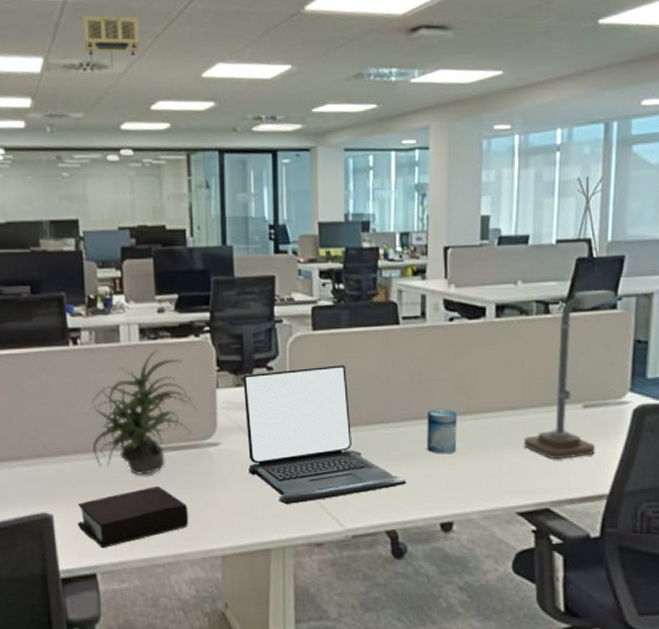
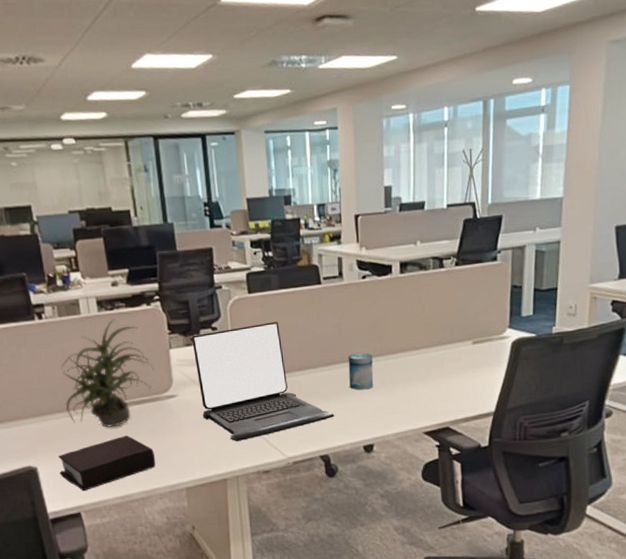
projector: present [83,15,140,69] -> none [14,10,71,62]
desk lamp: present [523,290,616,459] -> none [426,245,496,387]

